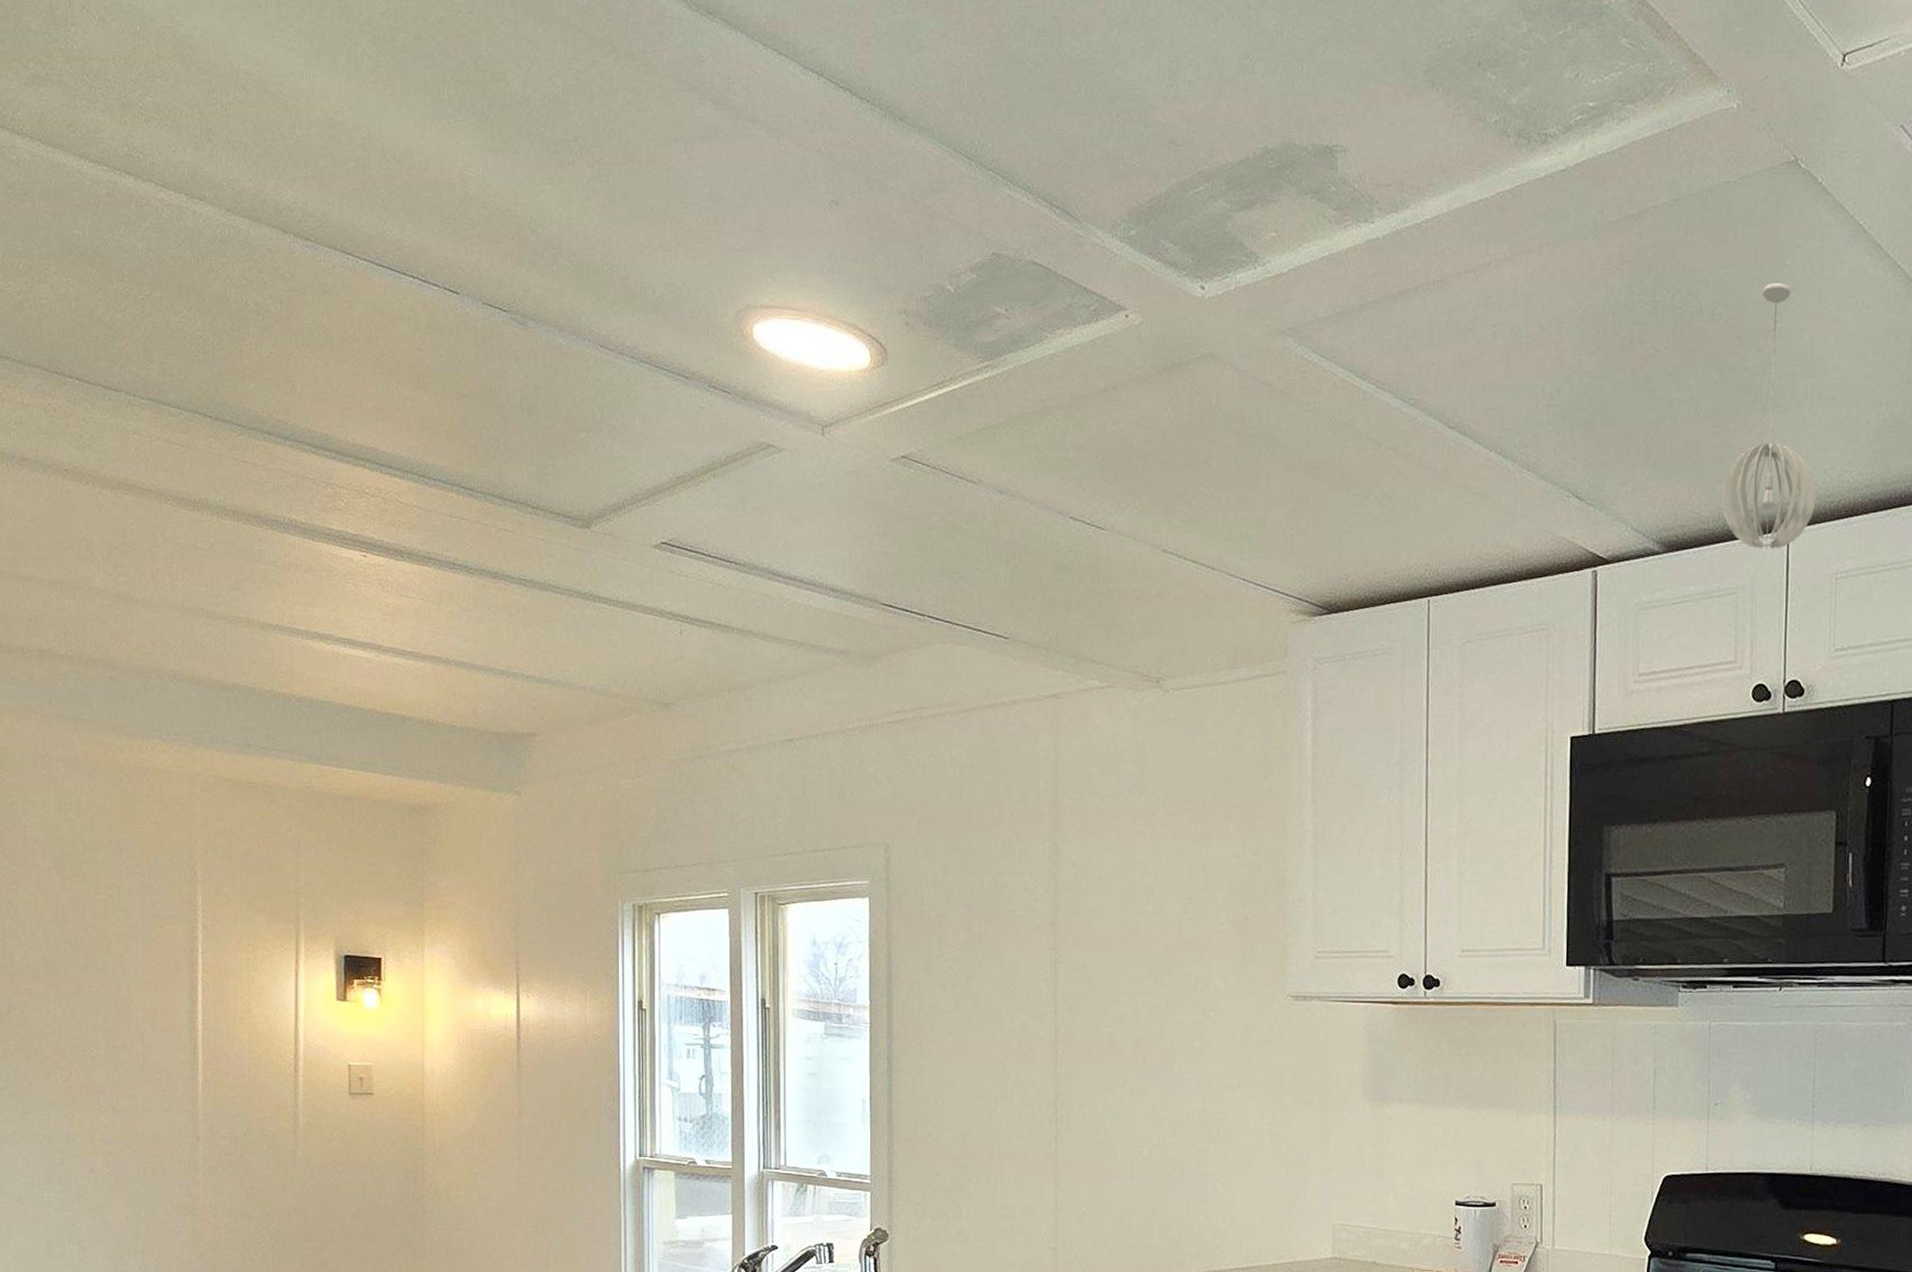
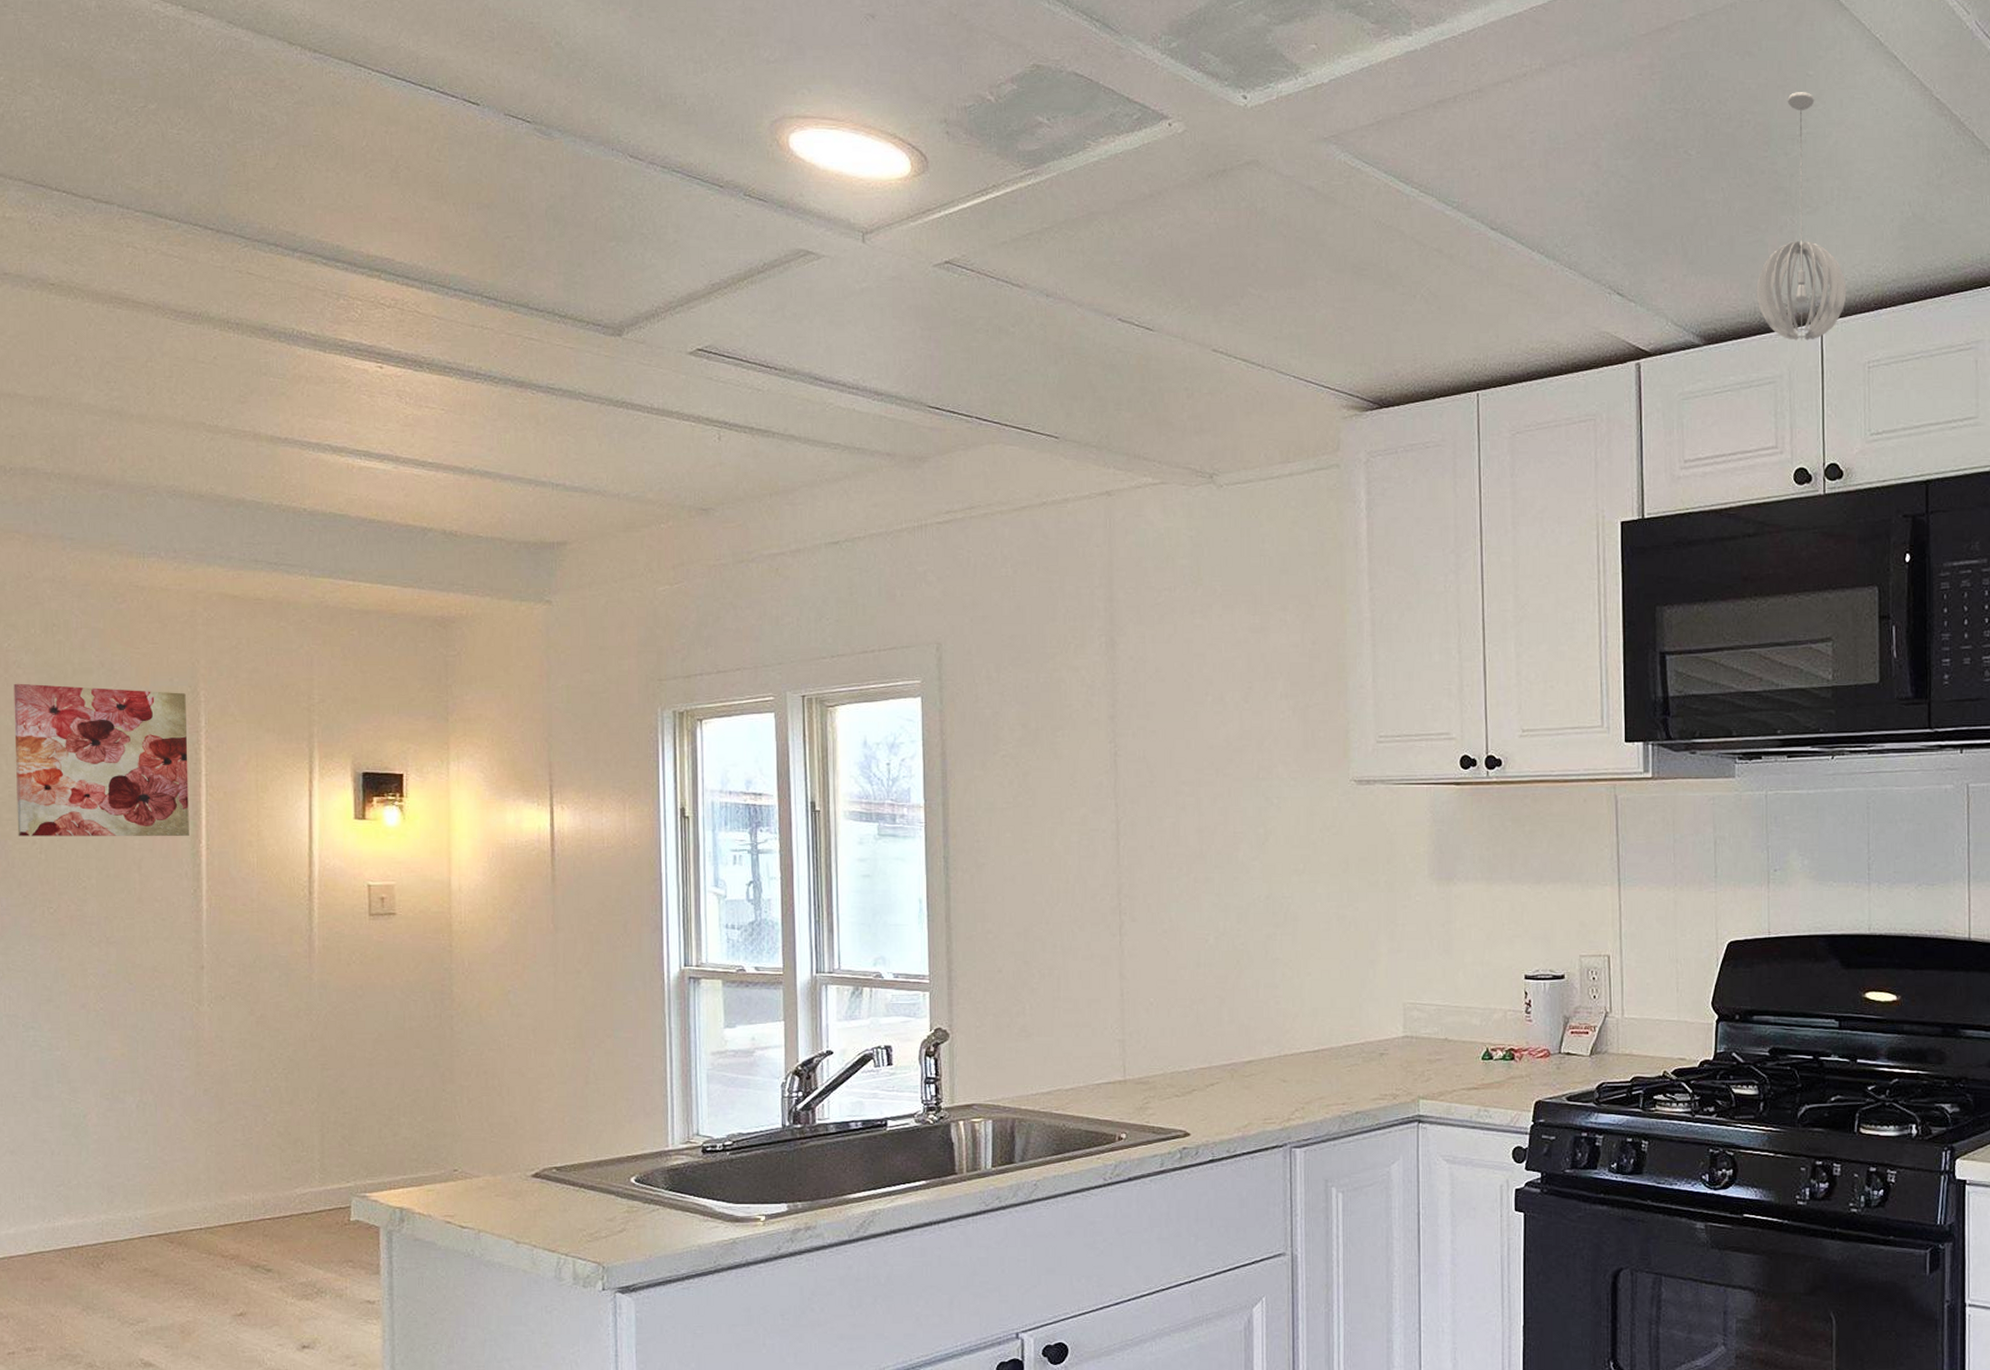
wall art: none [31,858,187,1011] -> present [14,683,189,836]

